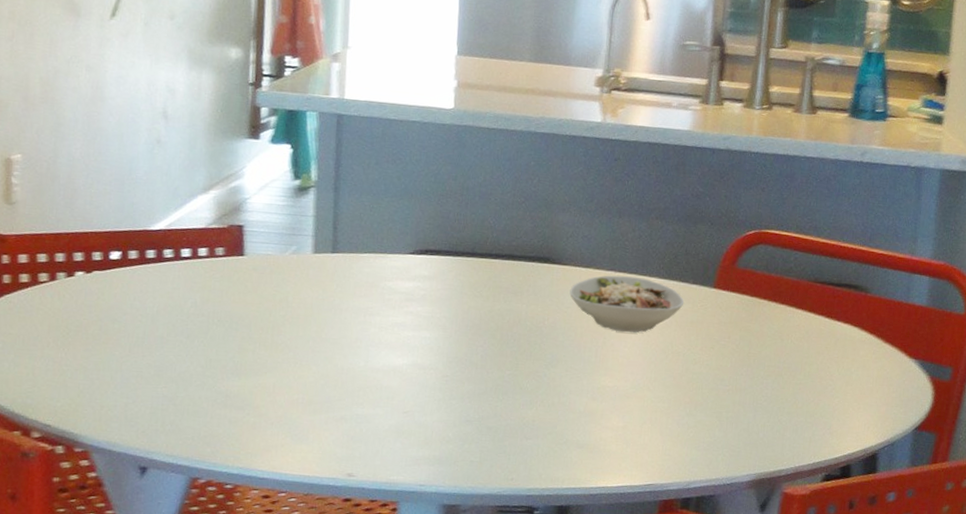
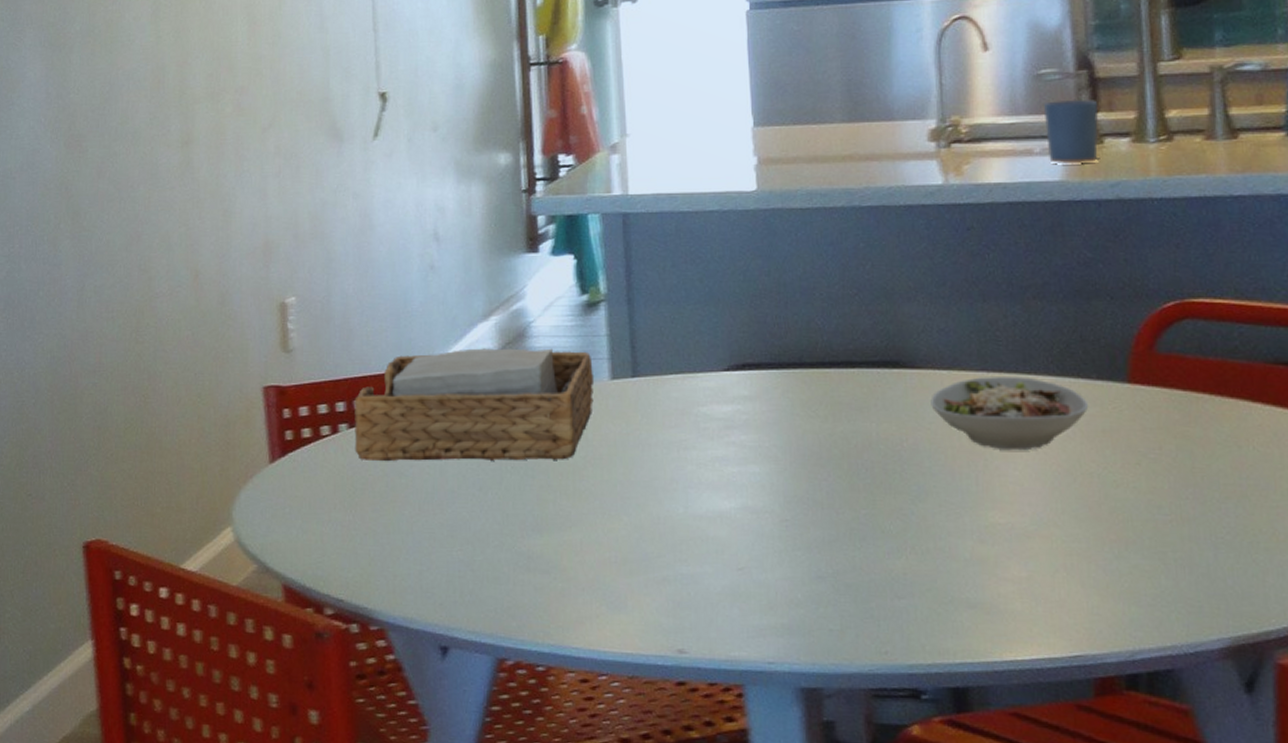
napkin holder: none [71,216,299,317] -> present [354,348,595,462]
mug: none [682,67,724,120] -> present [1043,99,1098,165]

